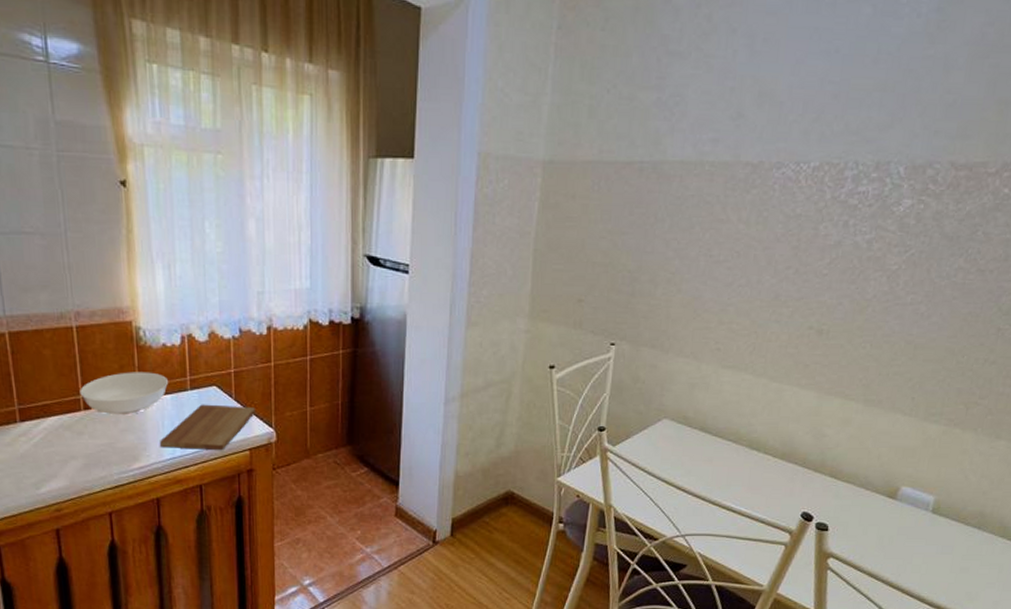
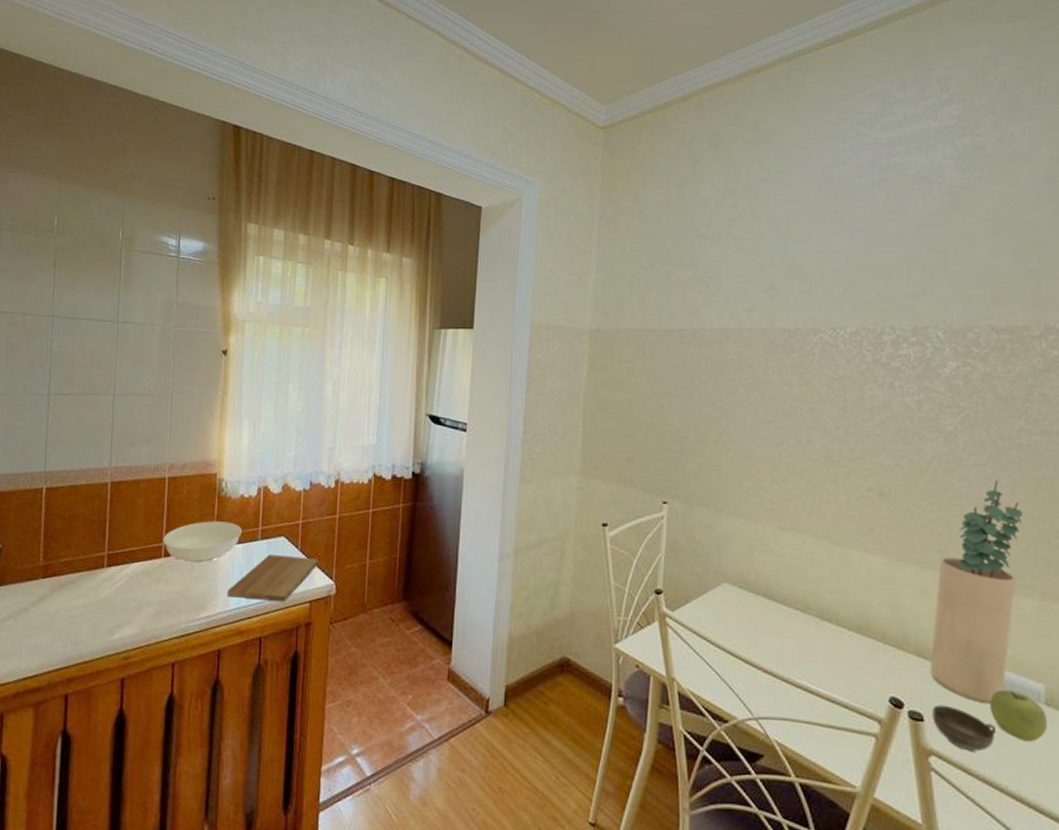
cup: none [835,517,887,553] -> present [932,705,996,752]
vase: none [839,318,945,514] -> present [929,481,1023,704]
fruit: none [885,502,931,542] -> present [990,690,1047,741]

